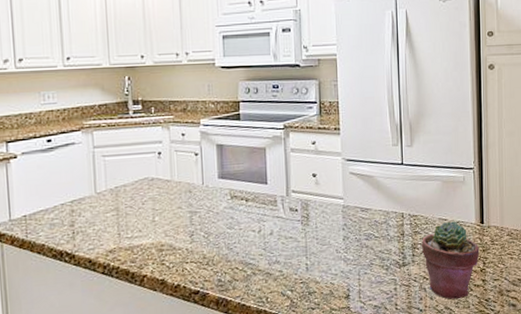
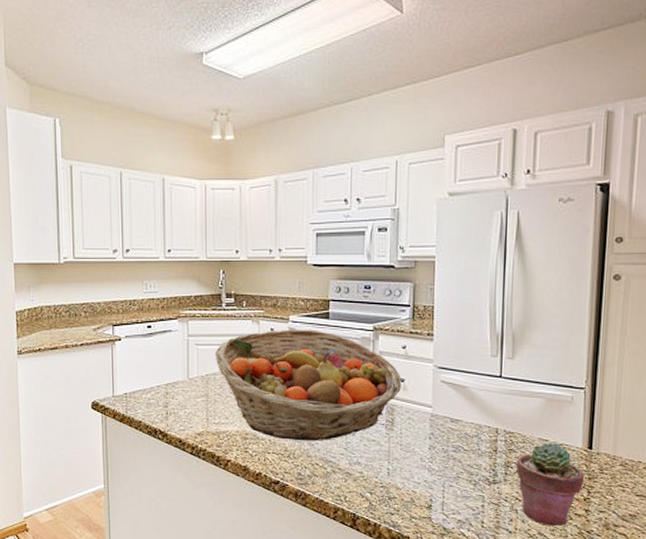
fruit basket: none [123,132,314,247] -> present [215,330,402,441]

